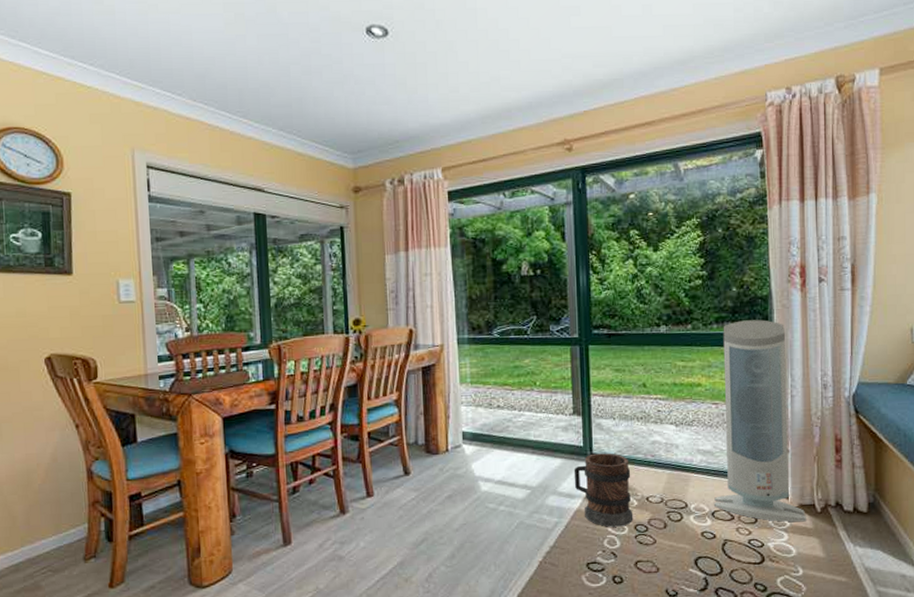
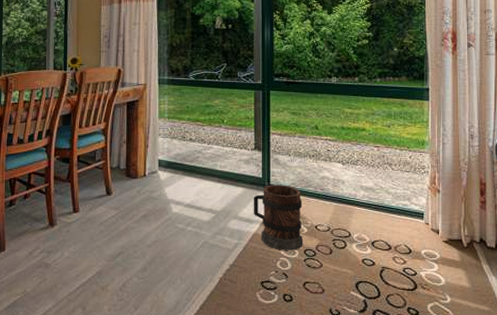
air purifier: present [713,320,806,522] -> none [373,76,454,255]

